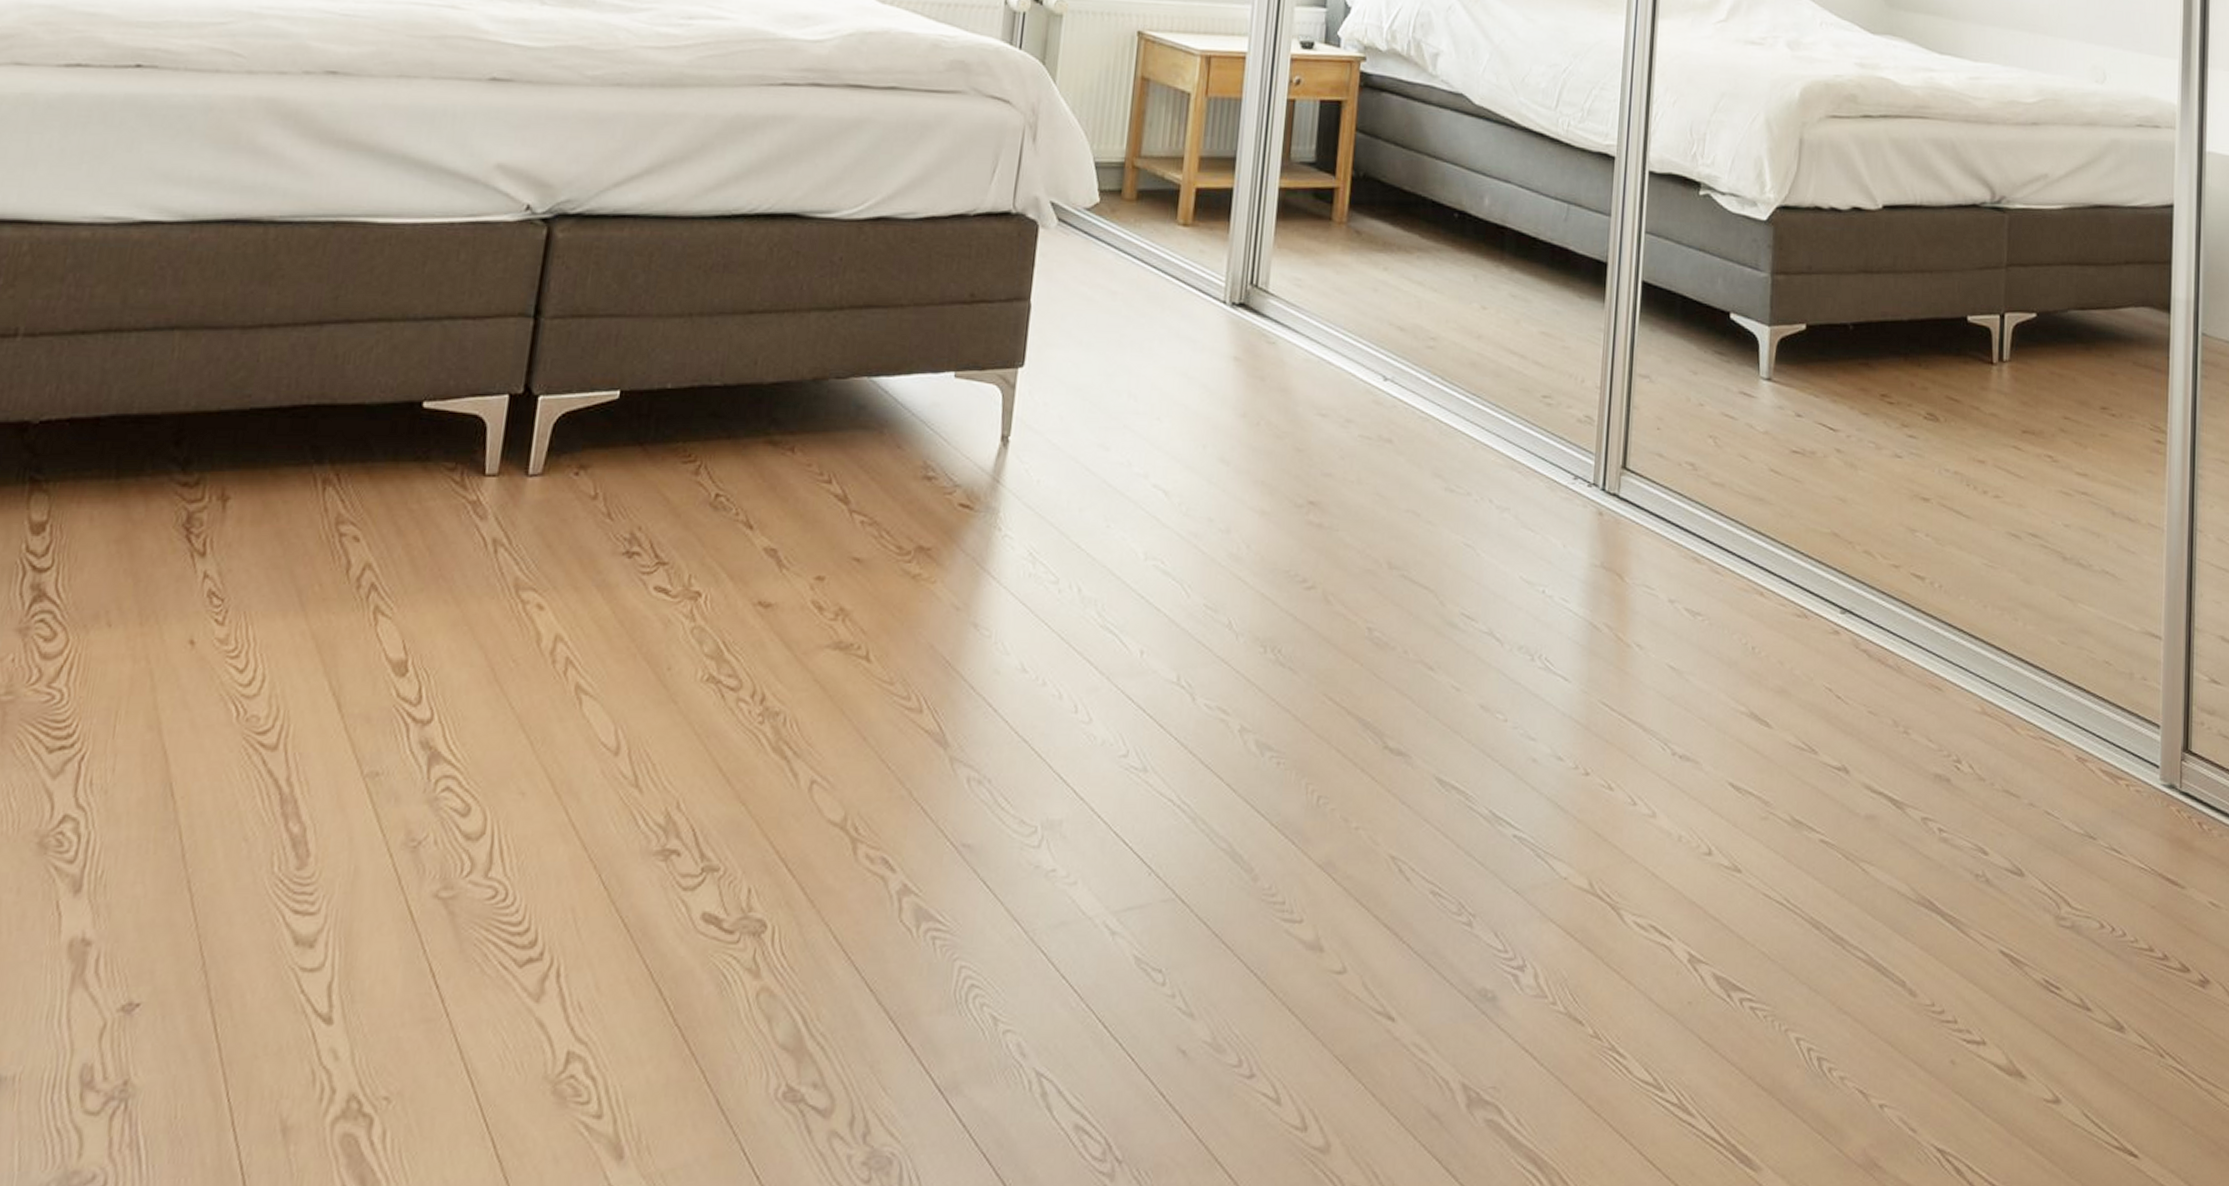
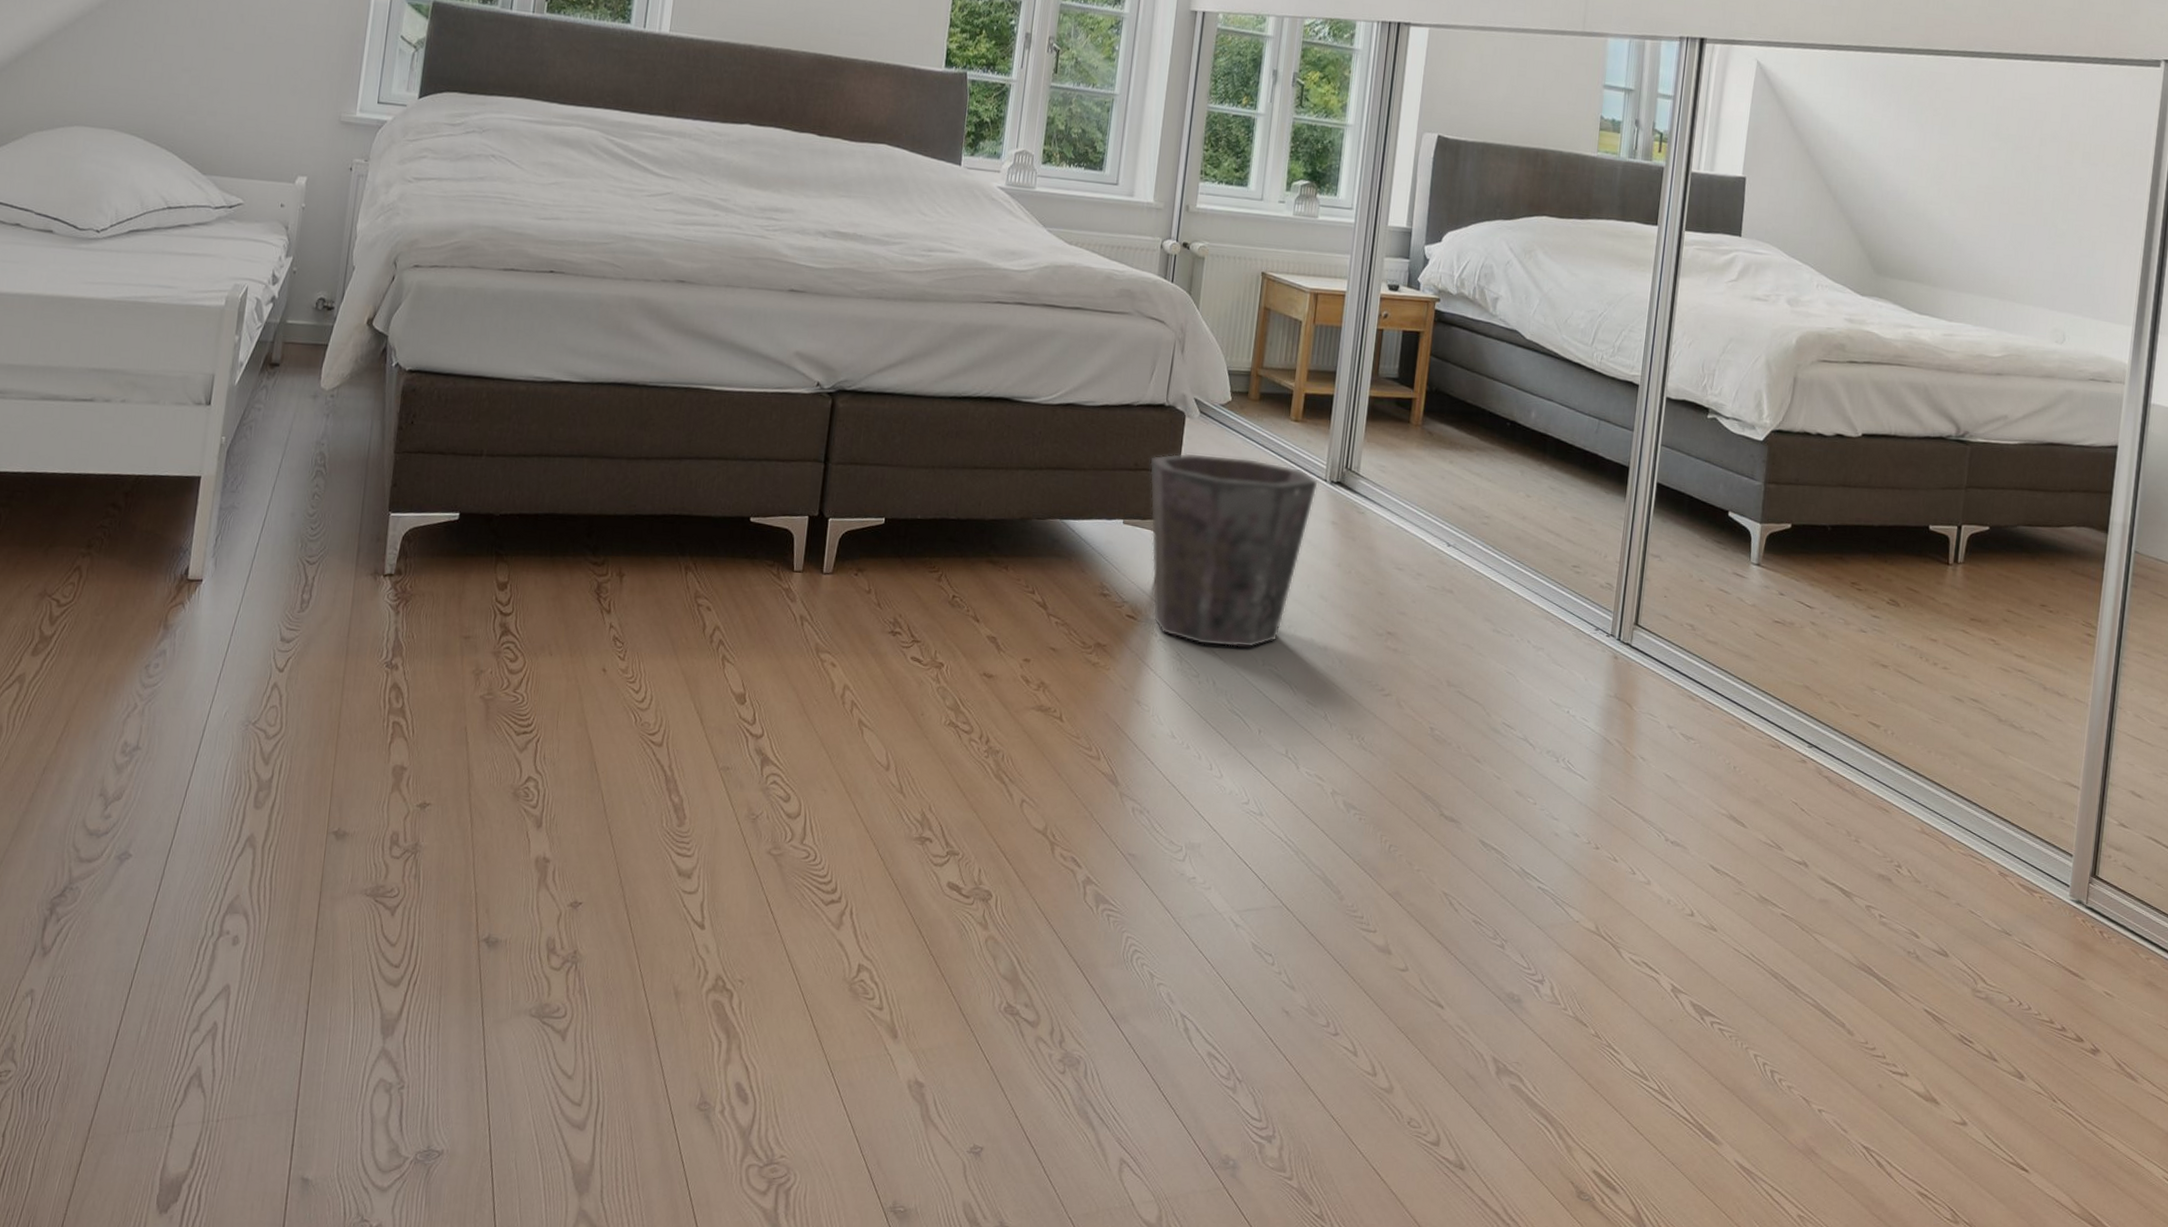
waste bin: none [990,275,1215,538] -> present [1149,453,1318,648]

